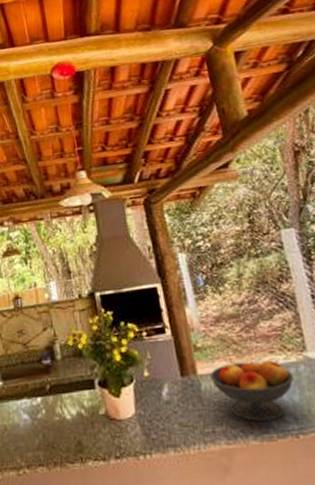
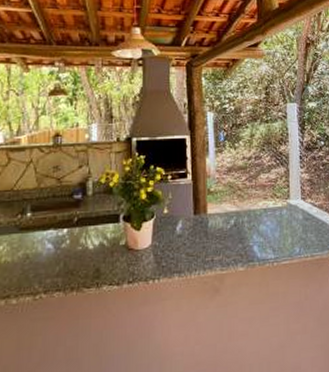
fruit bowl: present [209,360,295,422] -> none [217,203,278,253]

